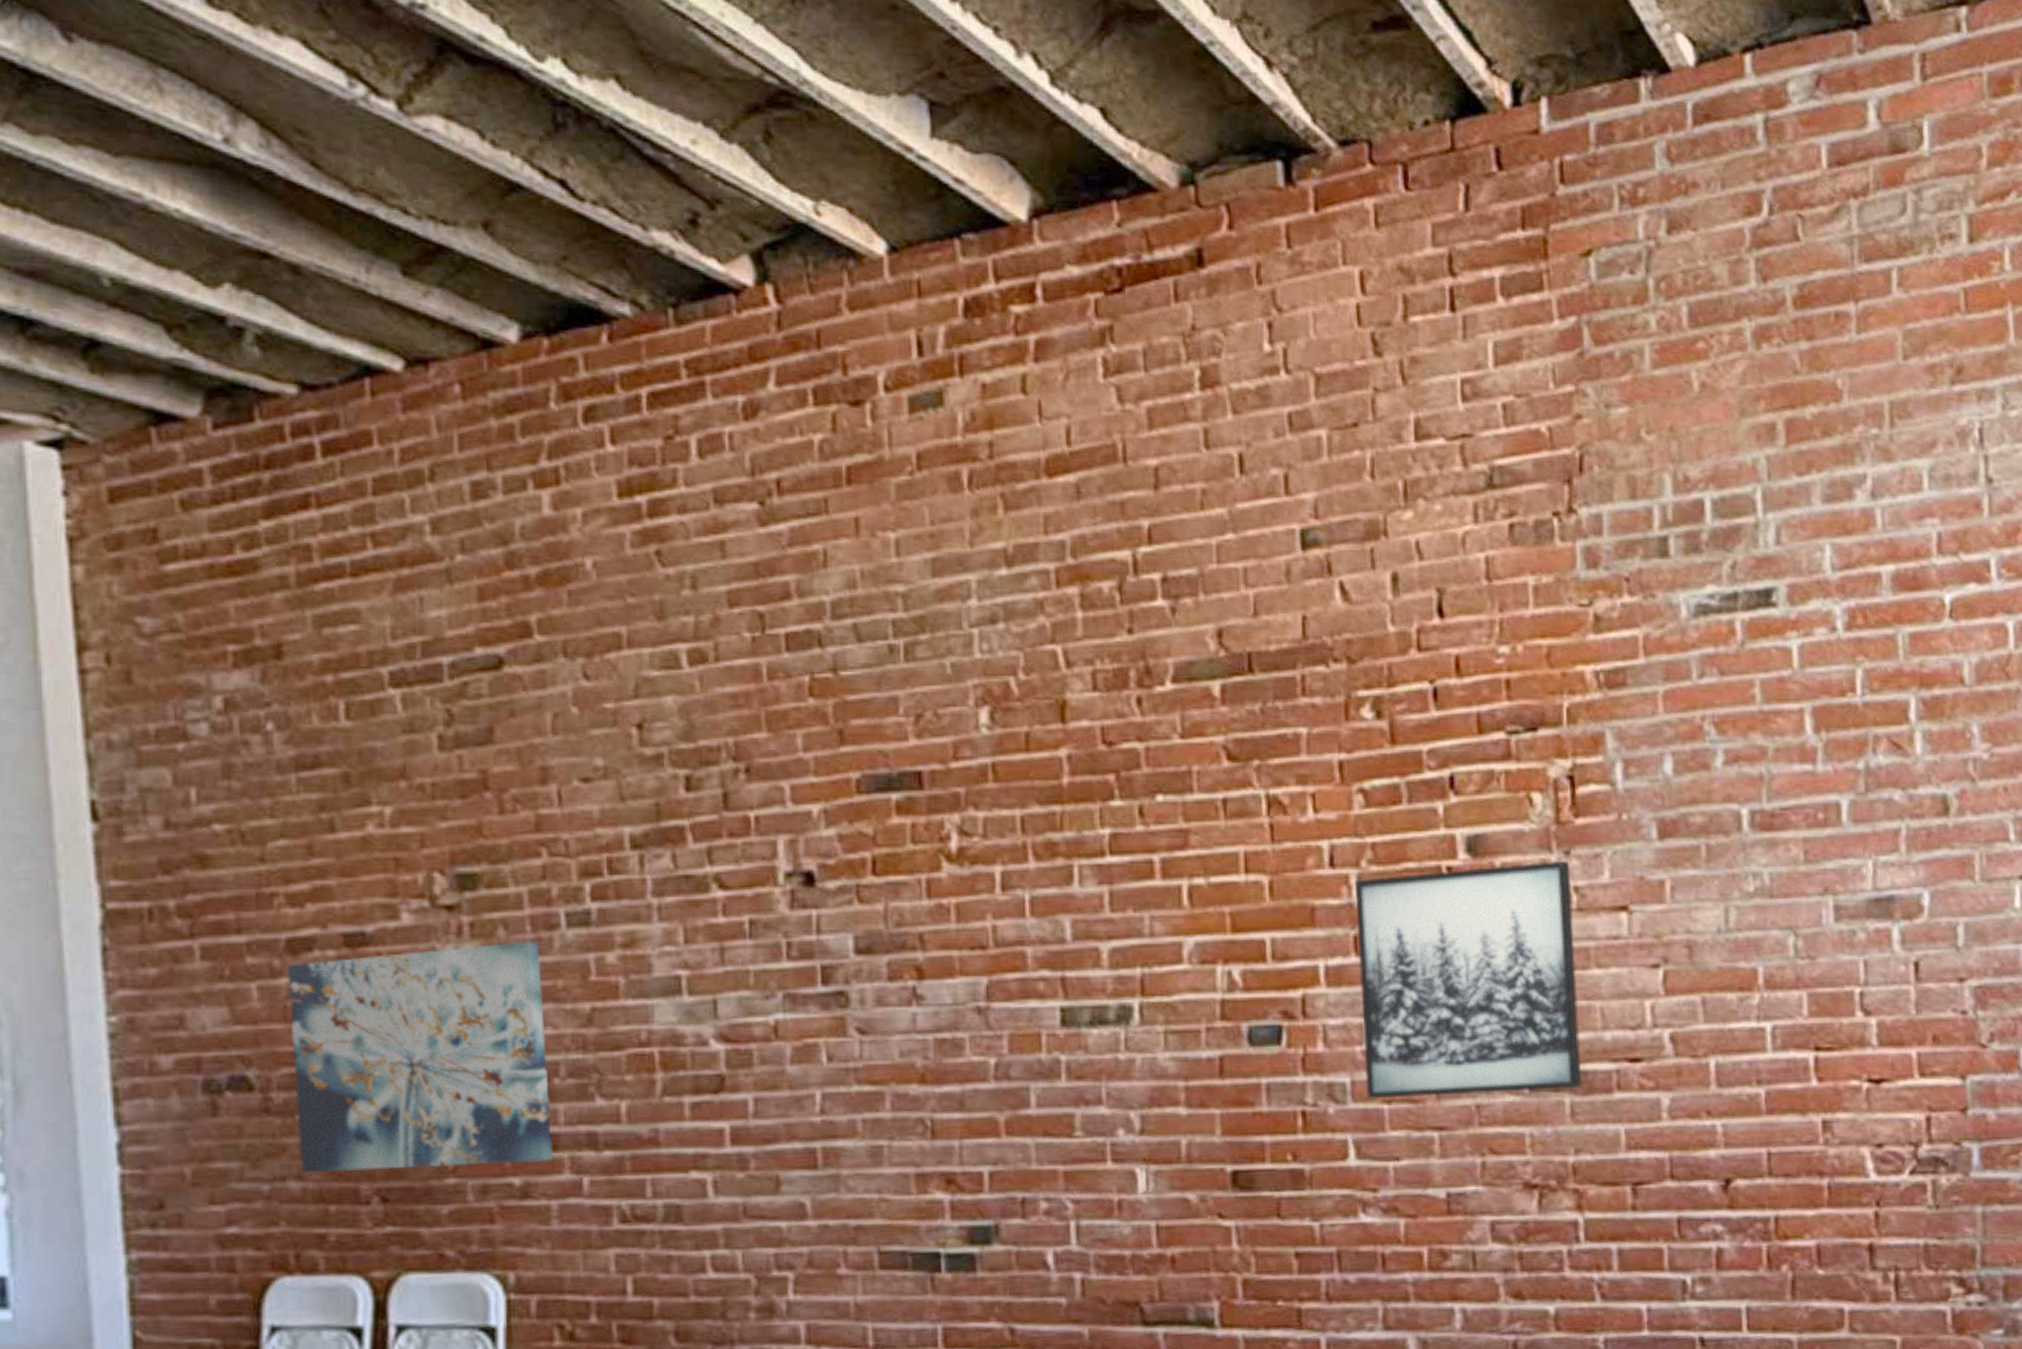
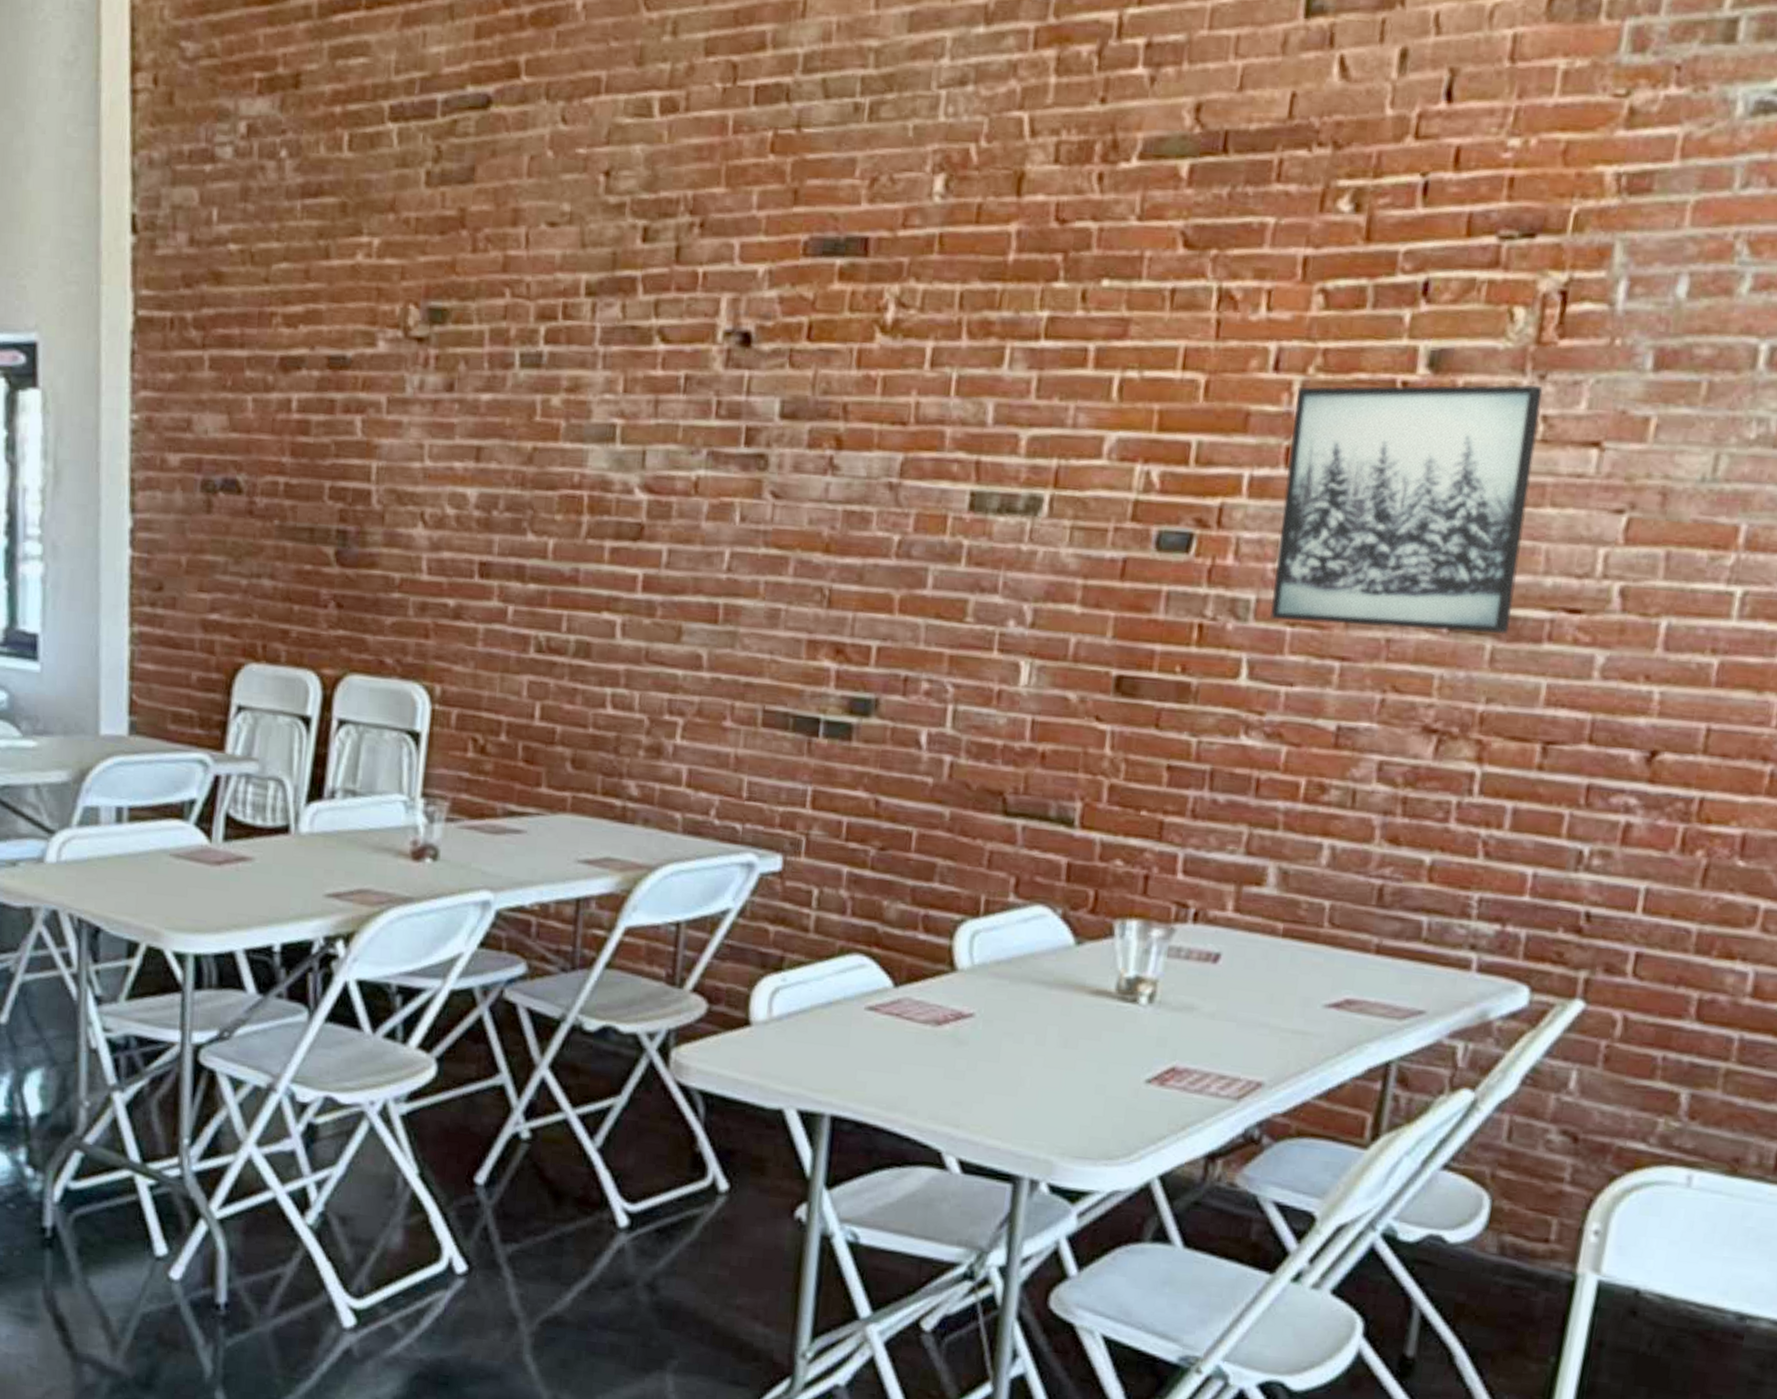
wall art: present [287,941,553,1173] -> none [273,376,494,588]

